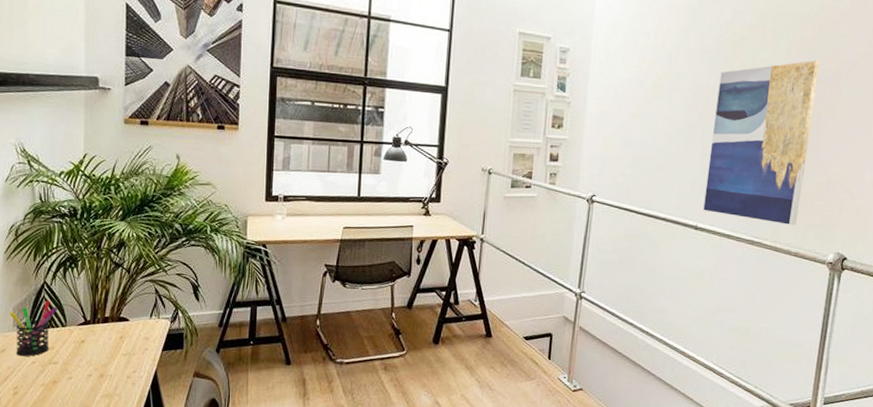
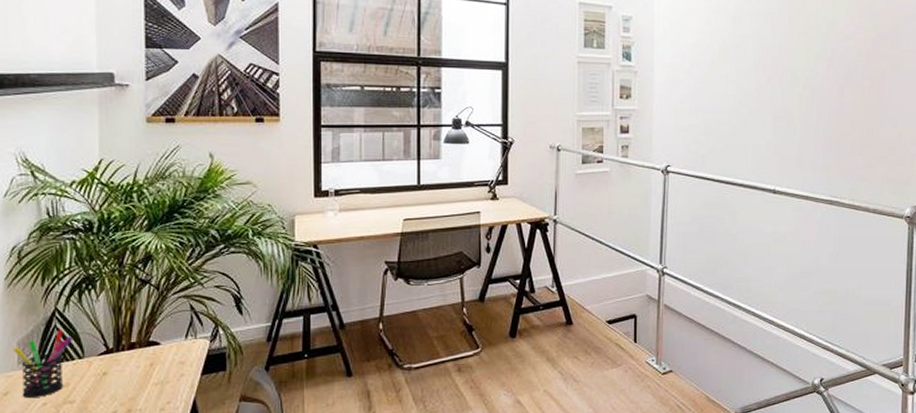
wall art: present [703,60,820,225] -> none [780,16,880,182]

